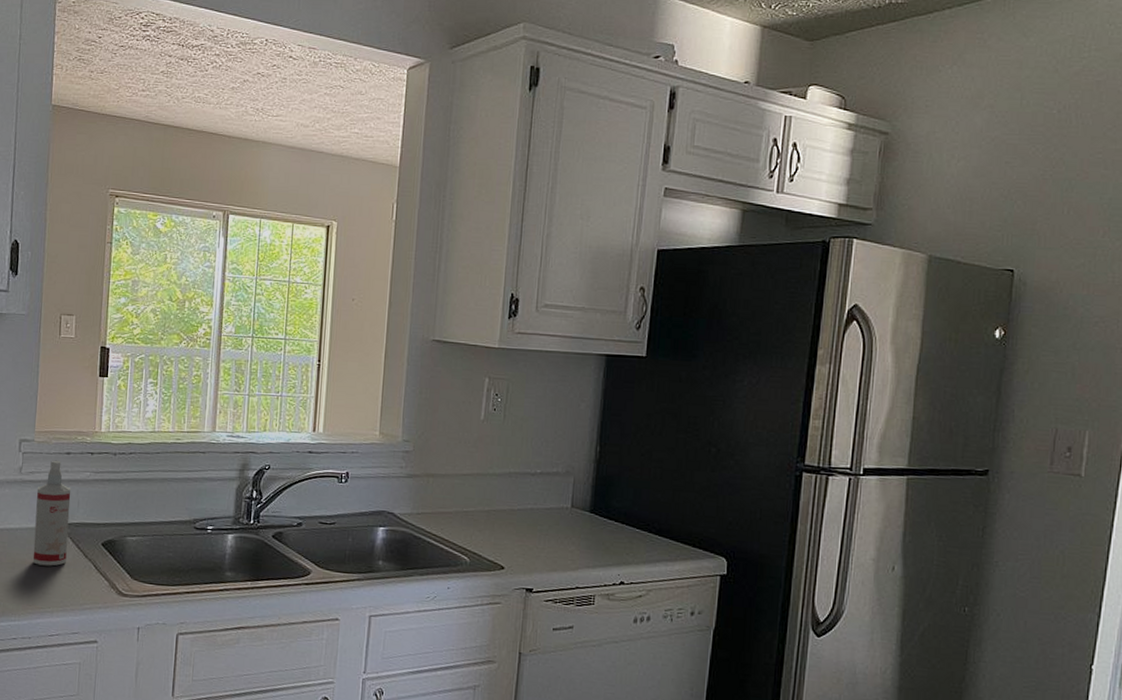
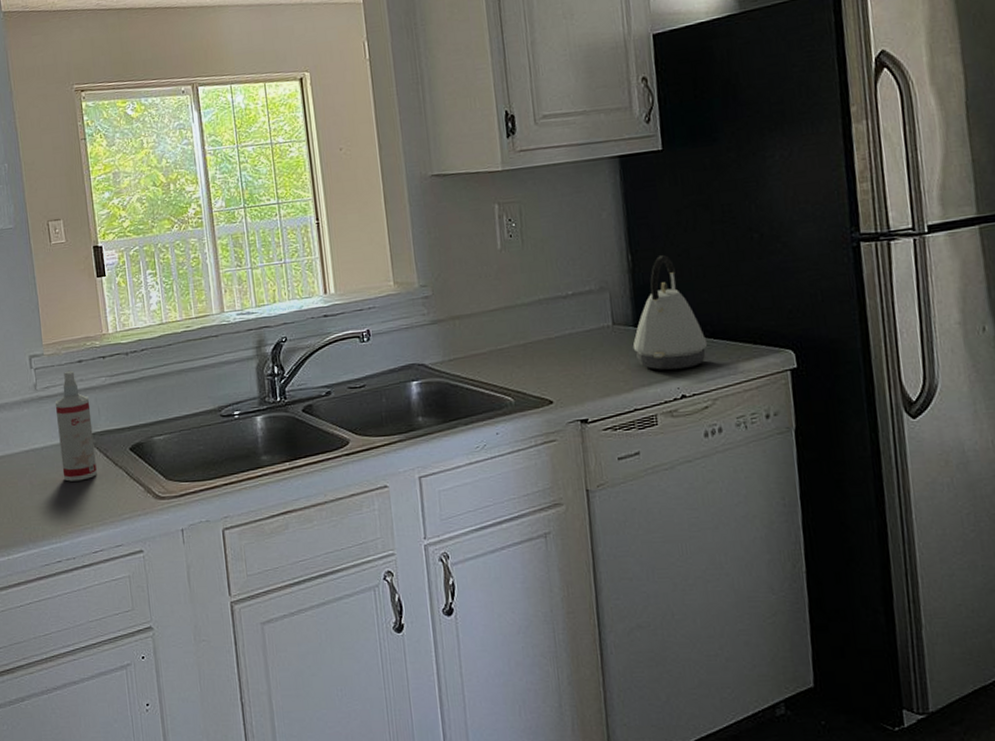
kettle: none [585,452,653,559] -> present [632,255,708,371]

